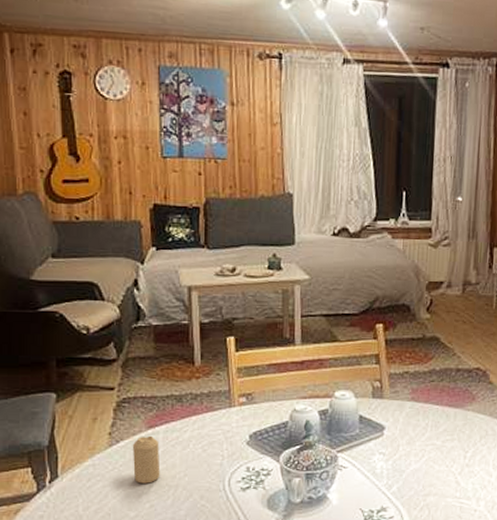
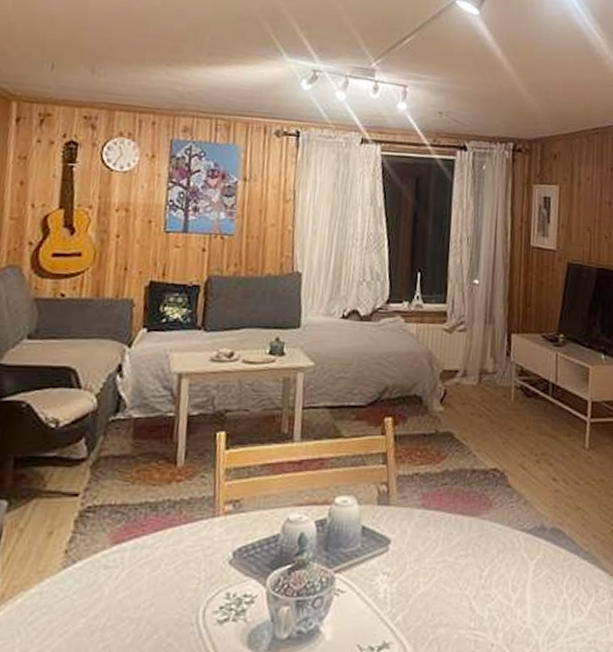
candle: present [132,435,161,484] -> none [88,553,125,617]

